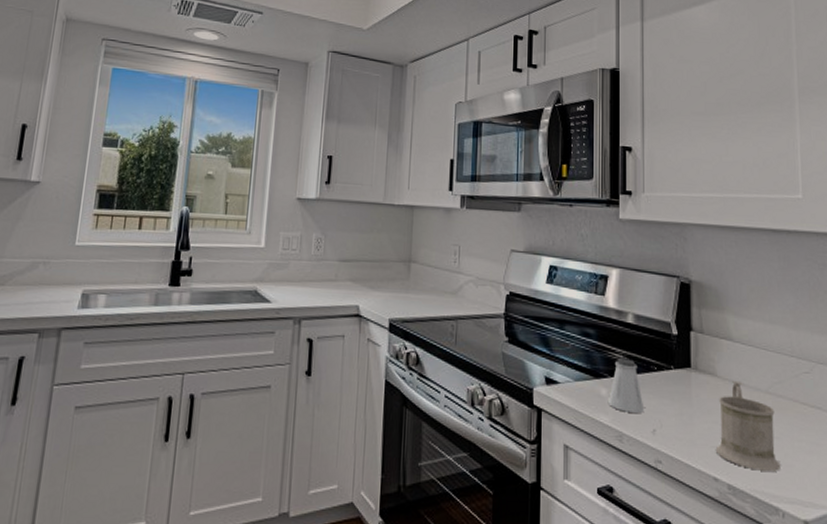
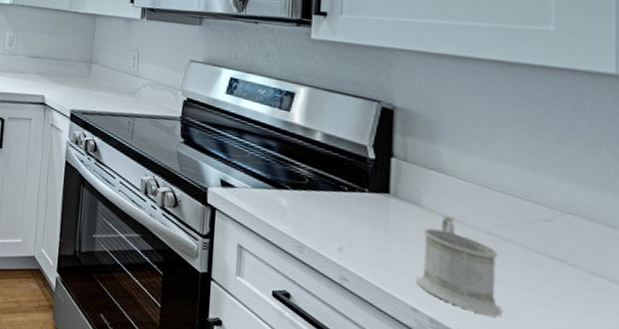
saltshaker: present [607,358,645,413] -> none [288,173,331,229]

